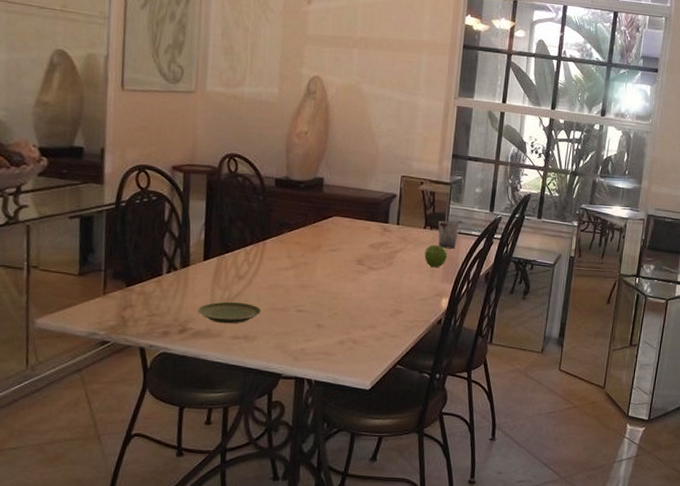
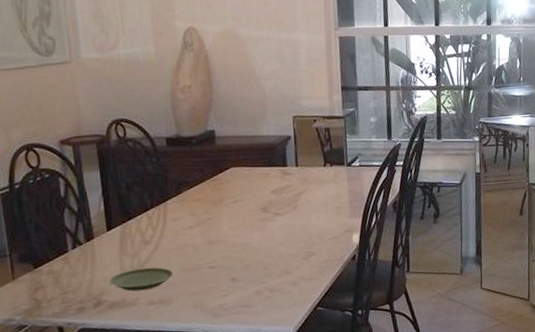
fruit: present [424,244,447,267] -> none [328,181,351,204]
cup: present [438,220,461,249] -> none [337,154,360,184]

